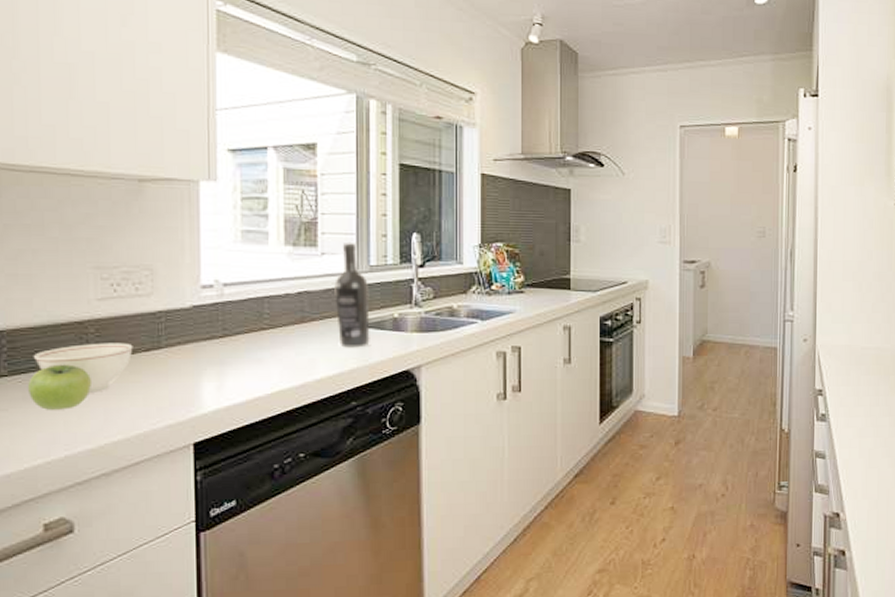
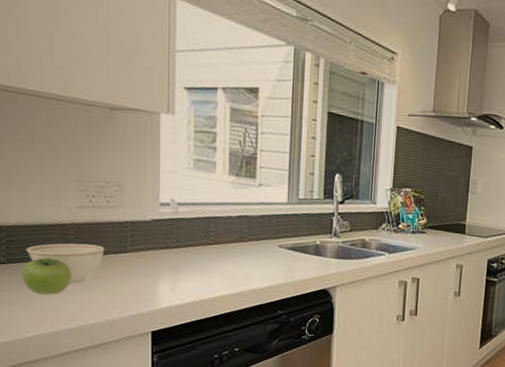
wine bottle: present [334,241,370,348] -> none [268,176,297,267]

